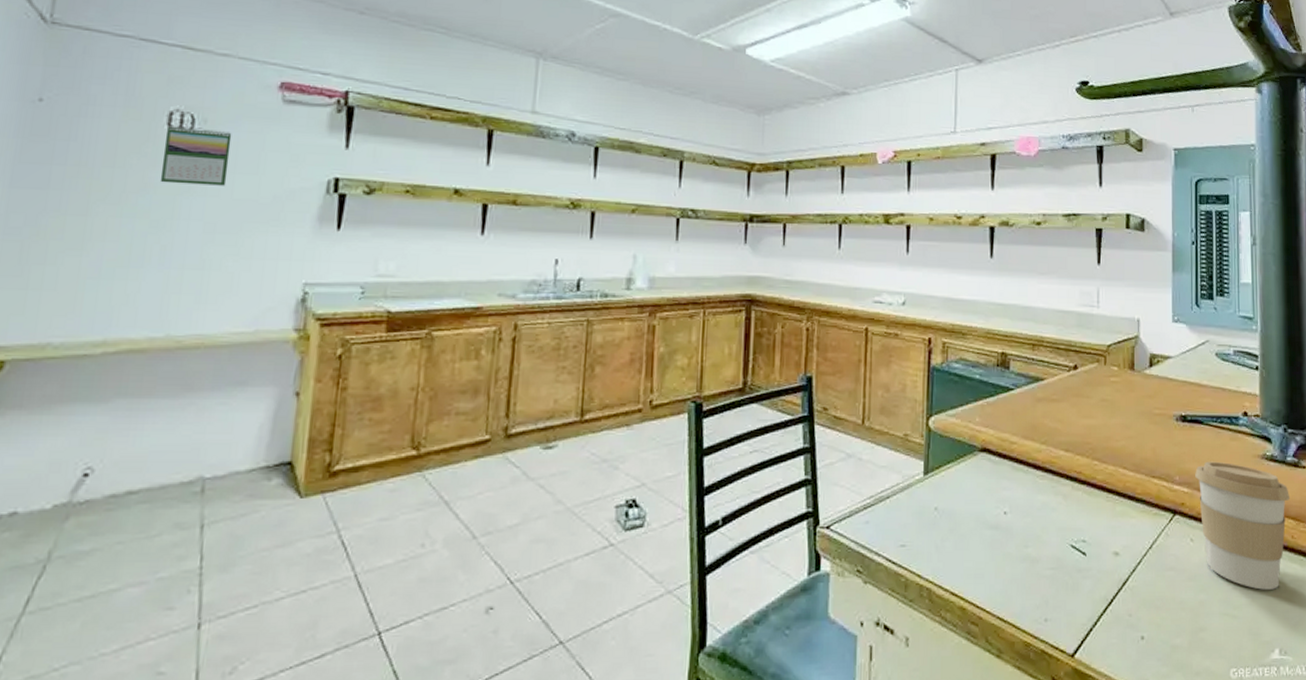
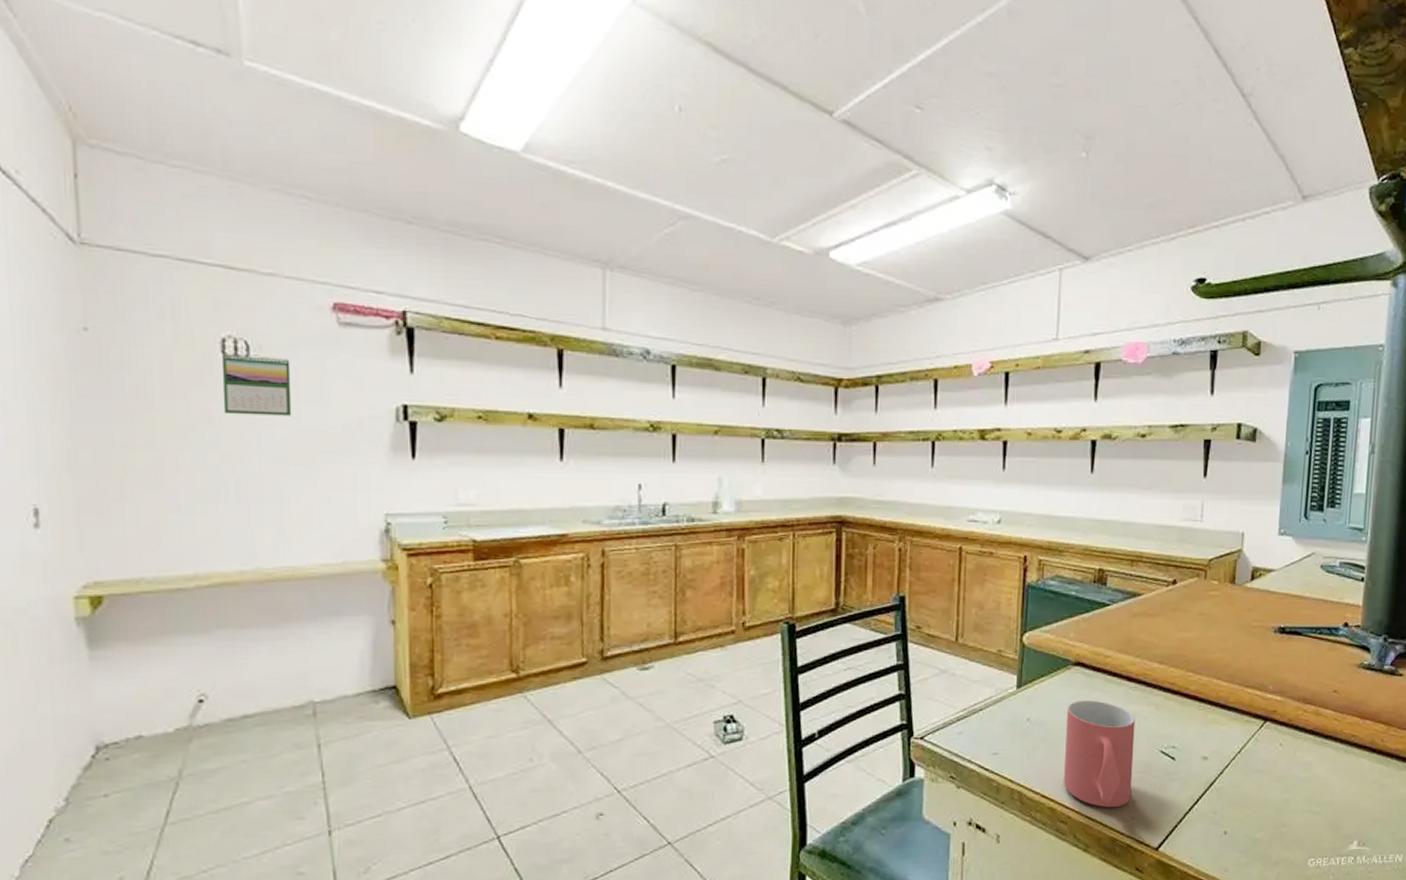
mug: none [974,489,1044,608] -> present [1064,700,1136,808]
coffee cup: present [1195,461,1291,590] -> none [1289,670,1384,789]

